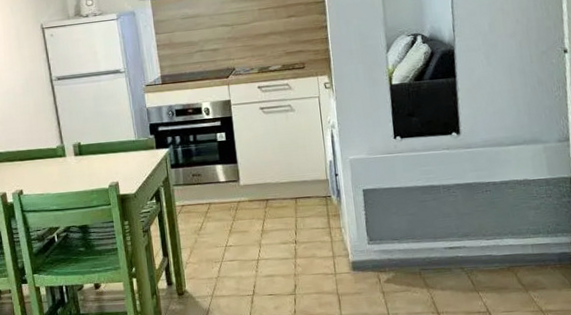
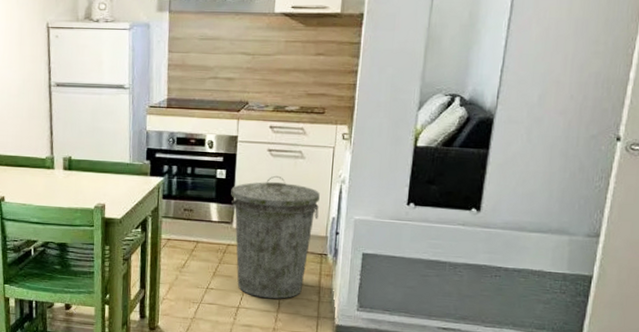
trash can: none [232,130,317,247] -> present [231,175,320,299]

